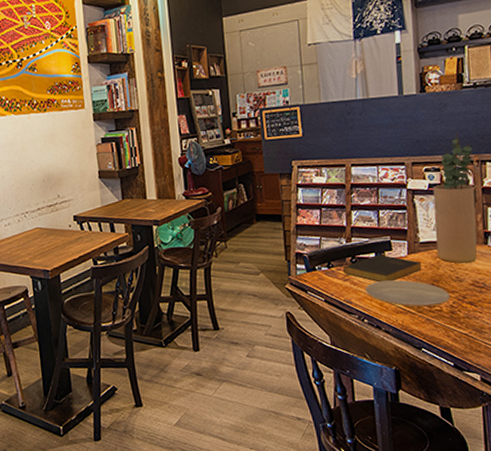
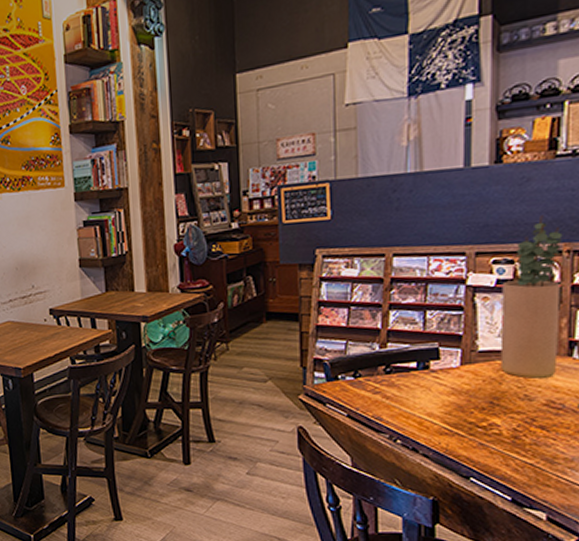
book: present [343,254,422,283] -> none [374,364,479,397]
plate: present [365,280,450,307] -> none [400,395,513,429]

